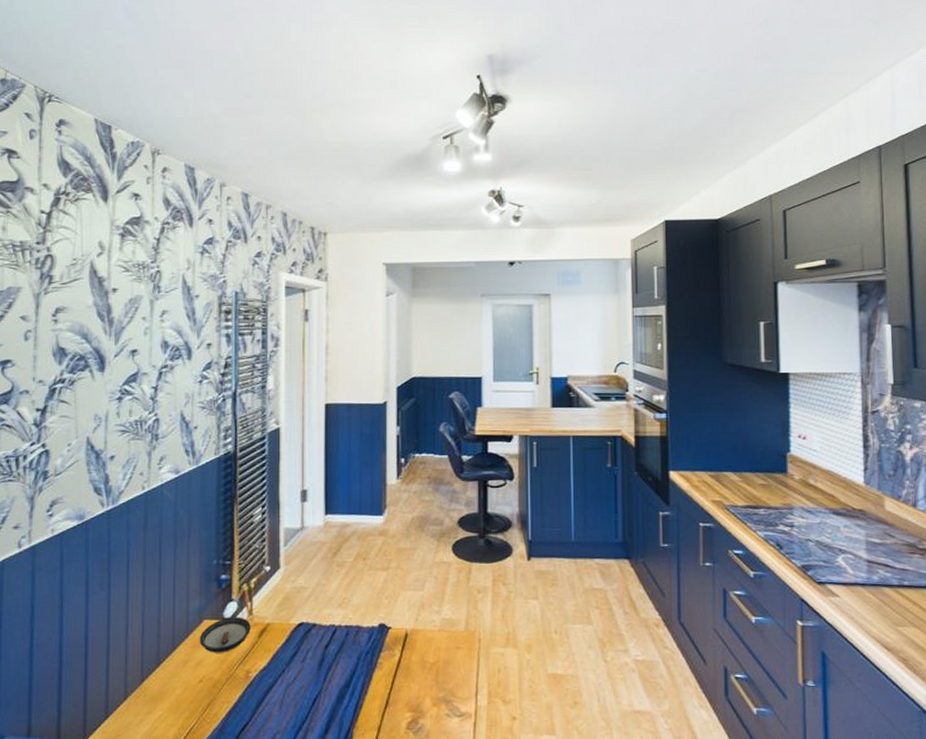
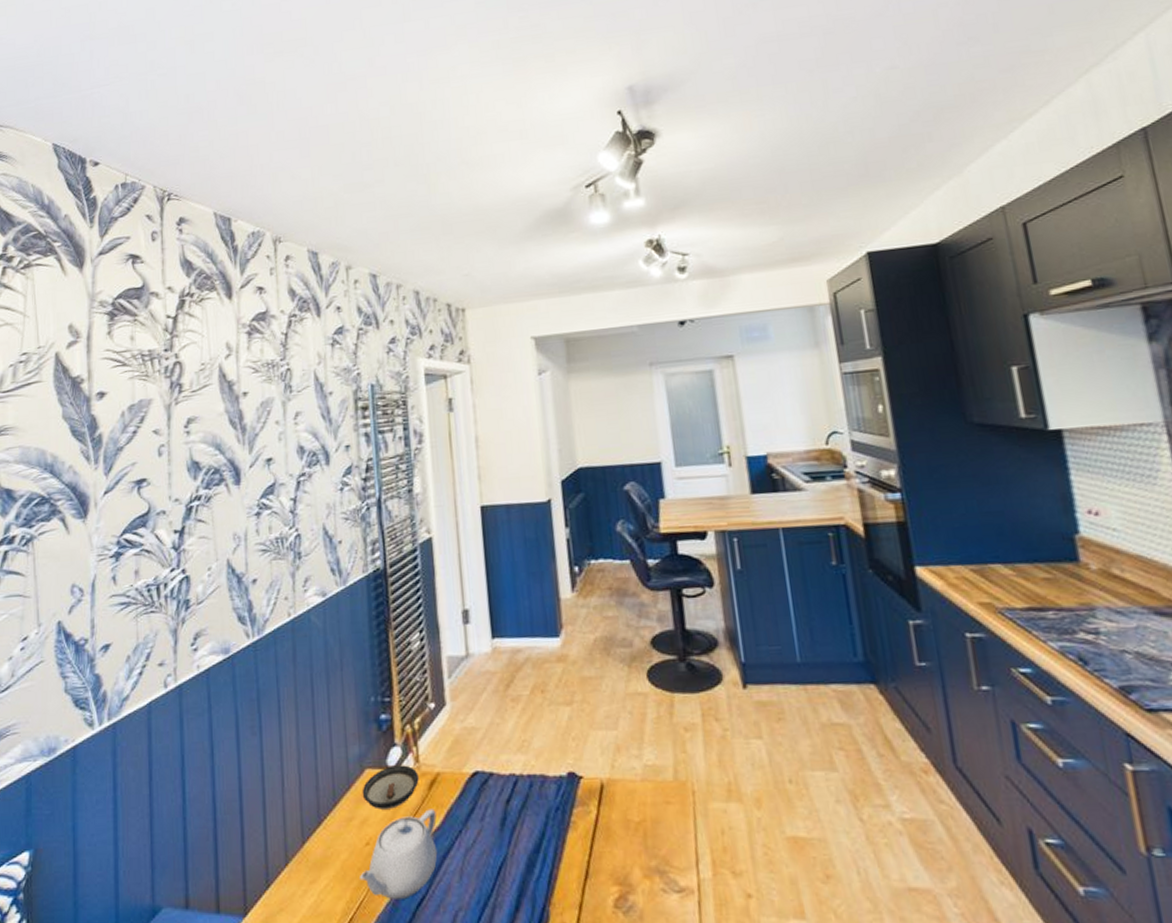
teapot: none [192,652,264,727] -> present [360,809,438,901]

